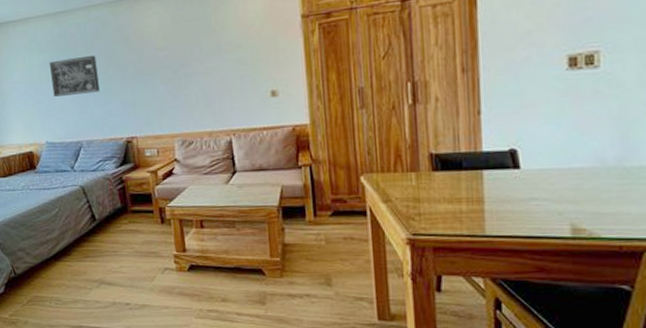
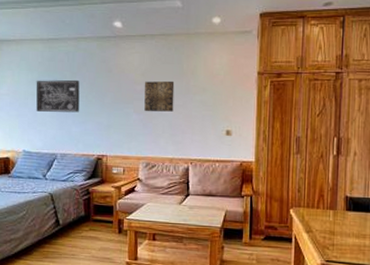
wall art: none [168,40,206,82] -> present [144,80,175,112]

